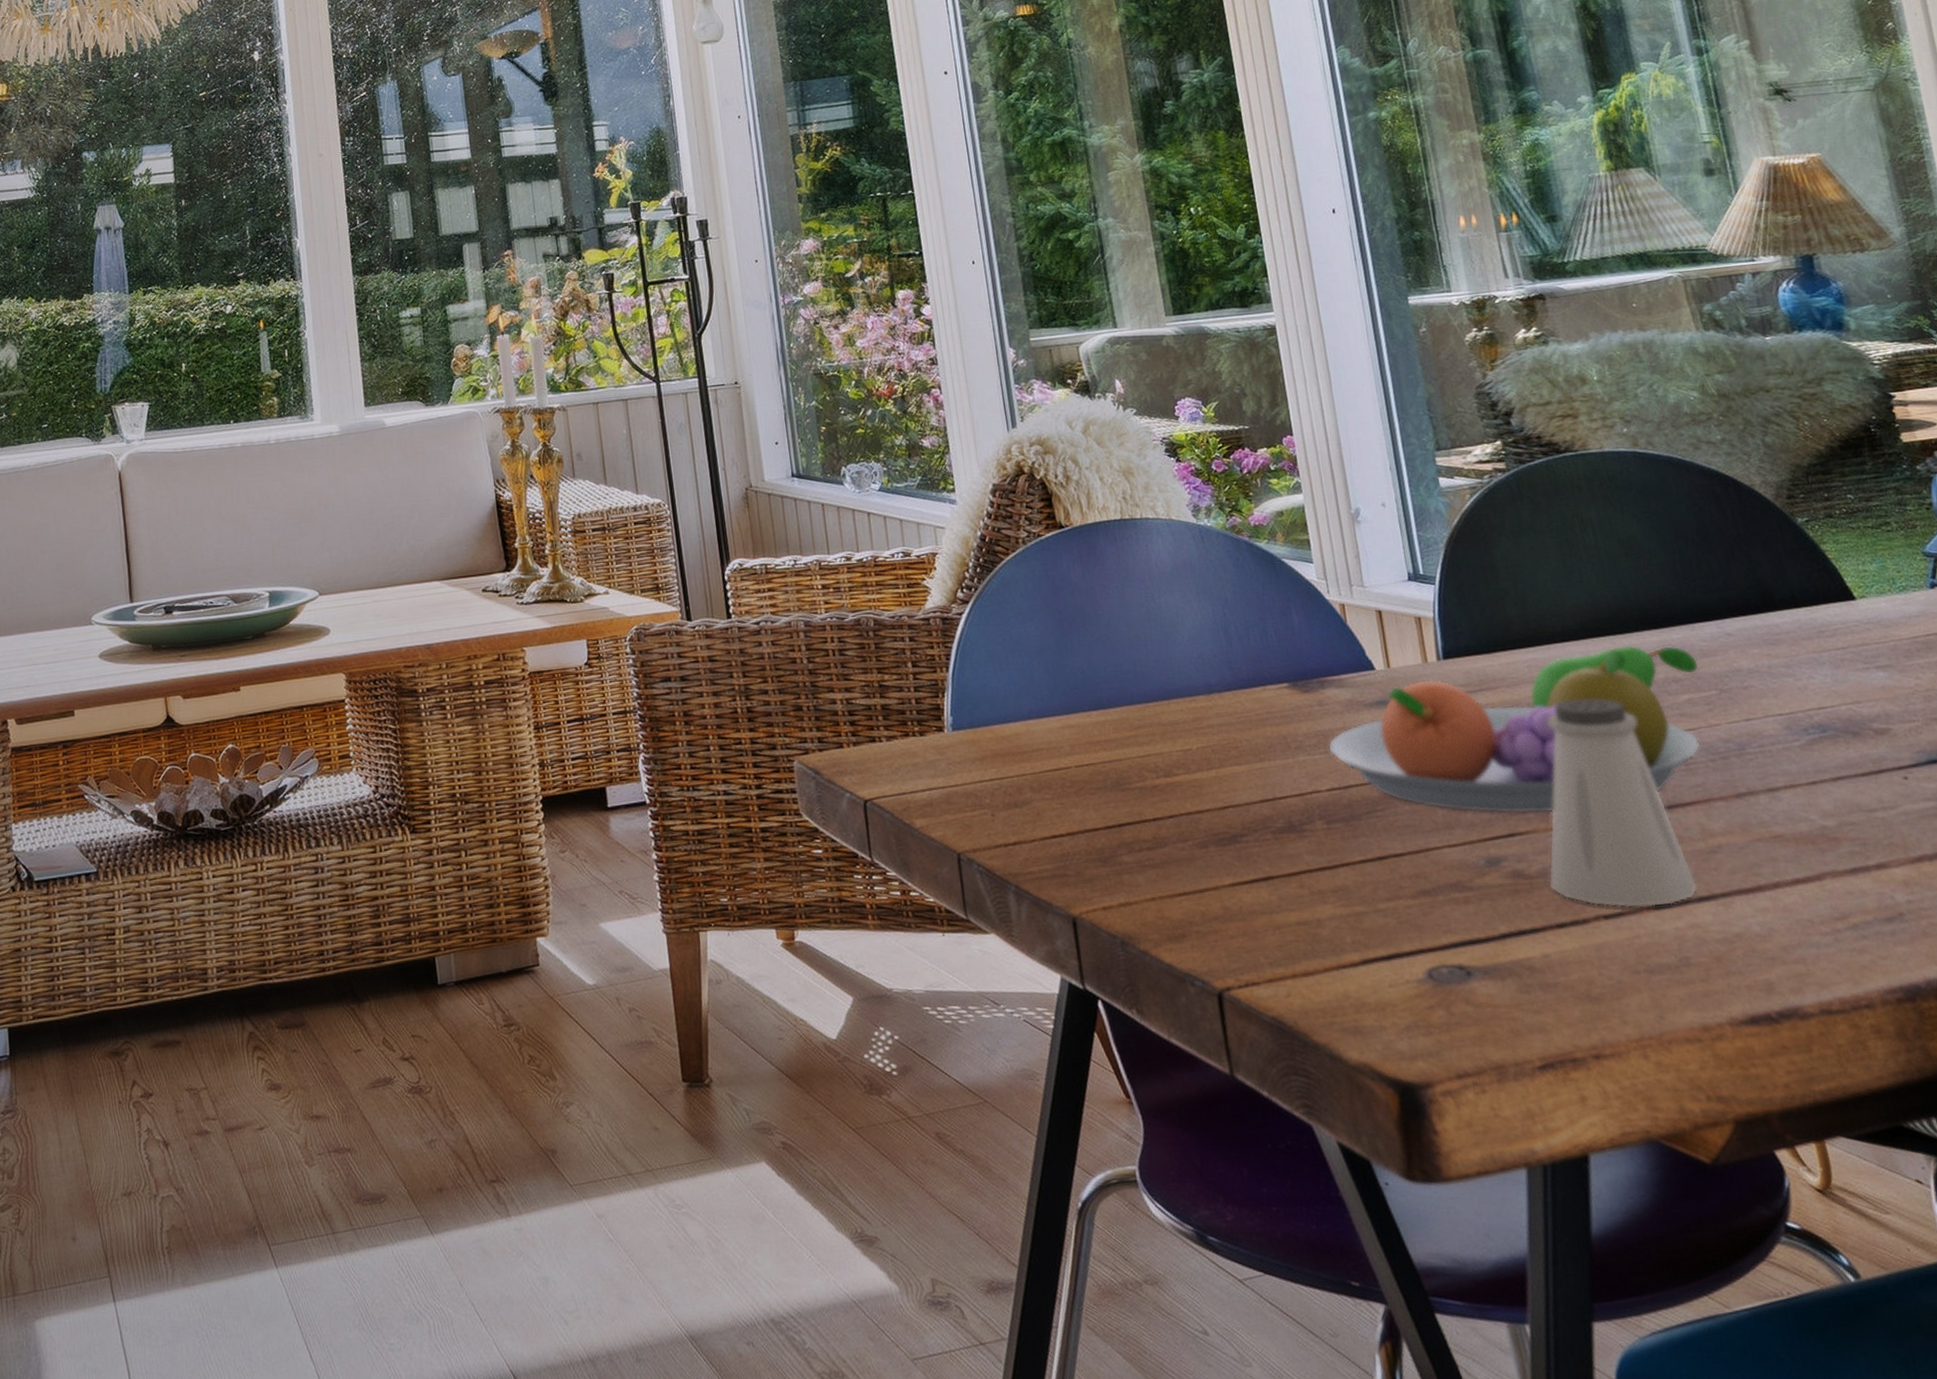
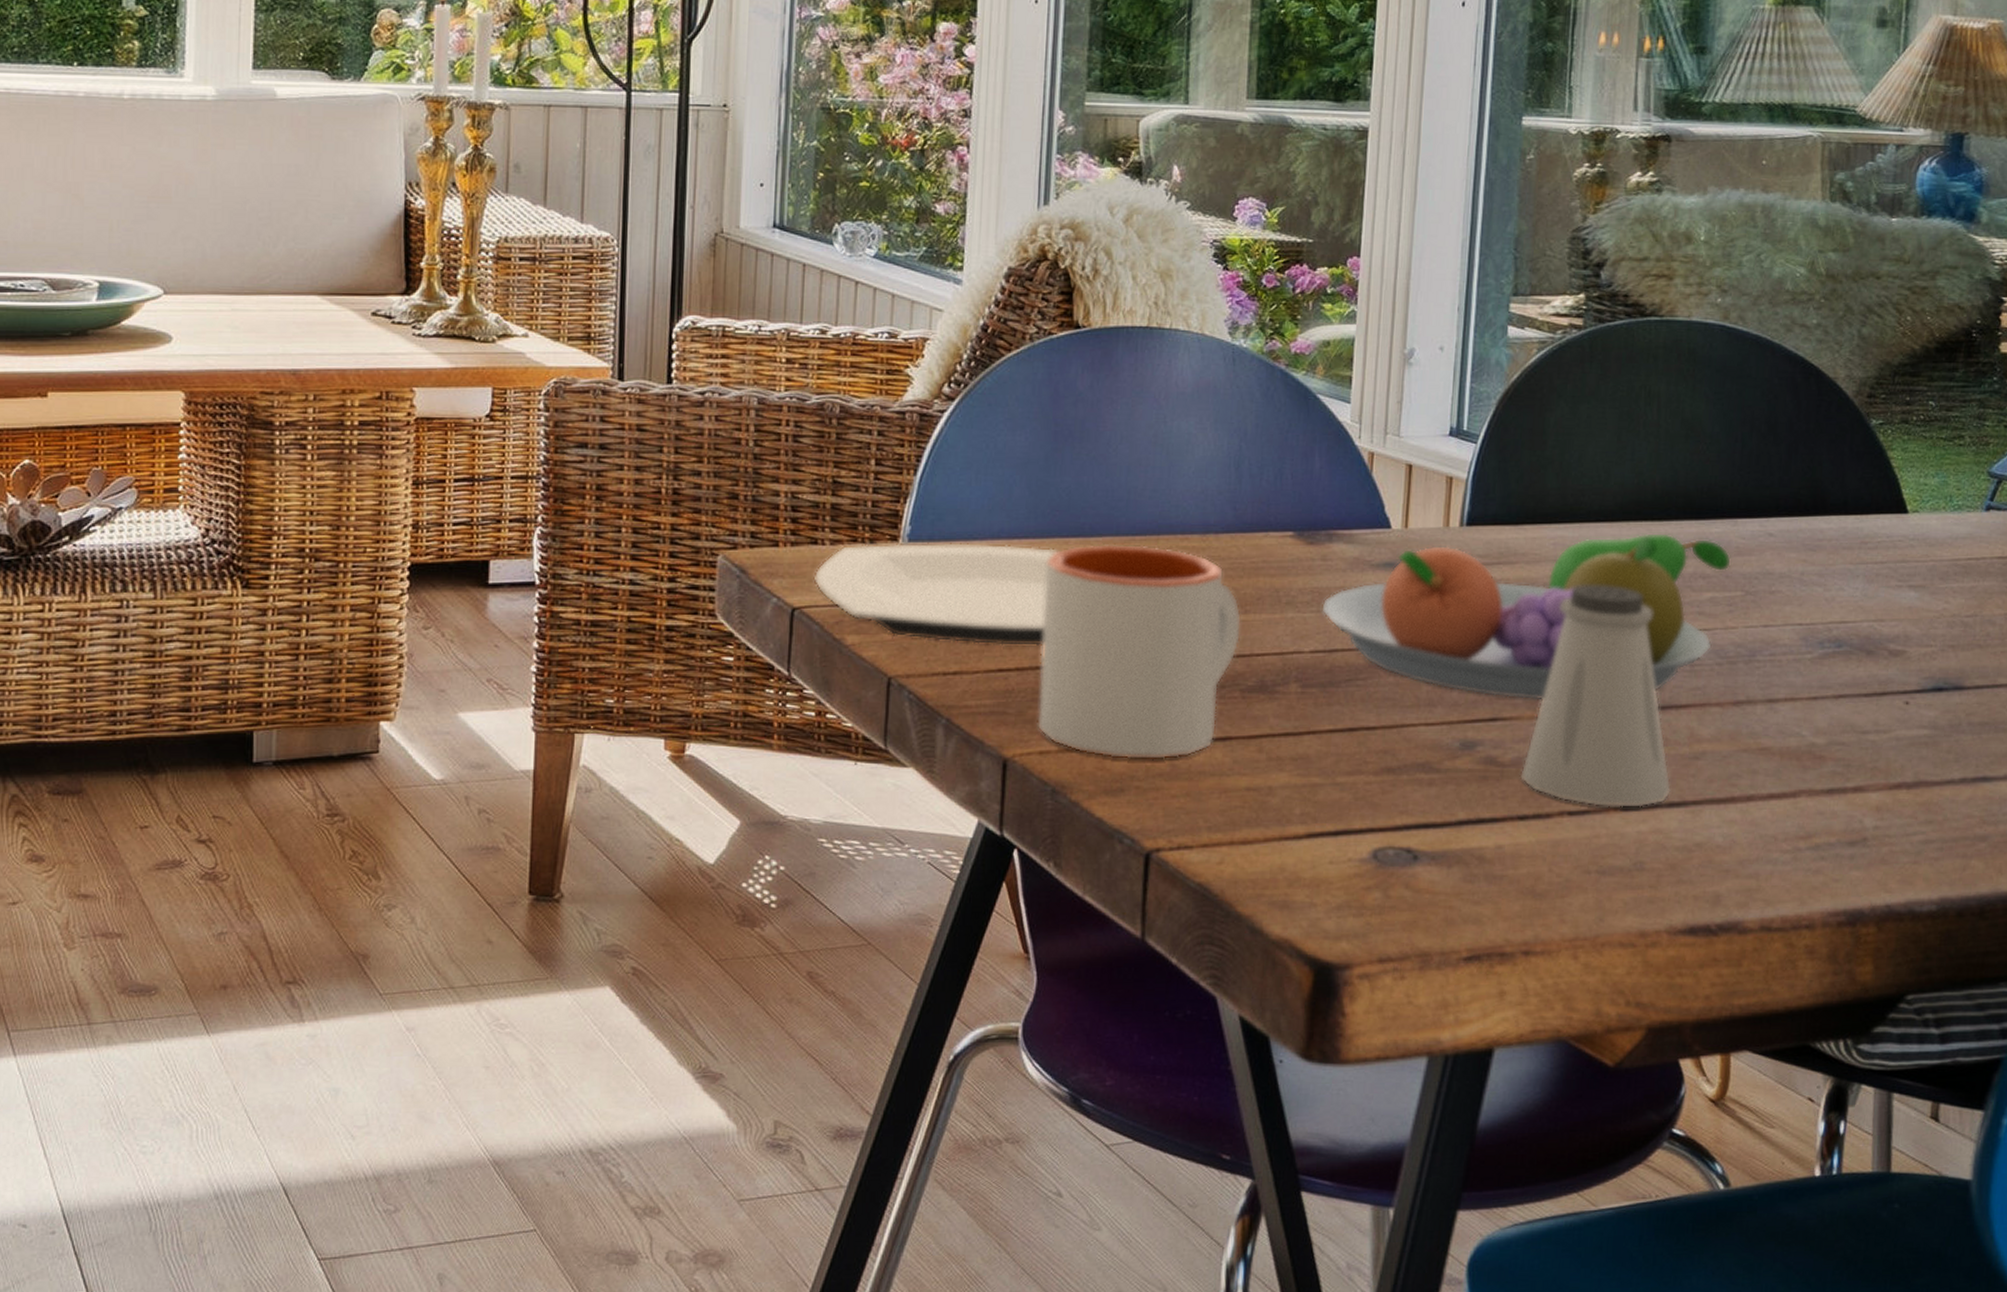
plate: none [877,721,1087,817] -> present [813,542,1062,647]
mug: none [1075,710,1262,908] -> present [1037,543,1242,761]

